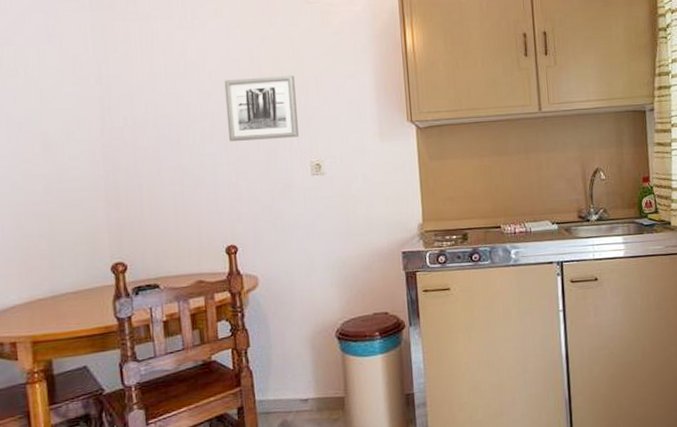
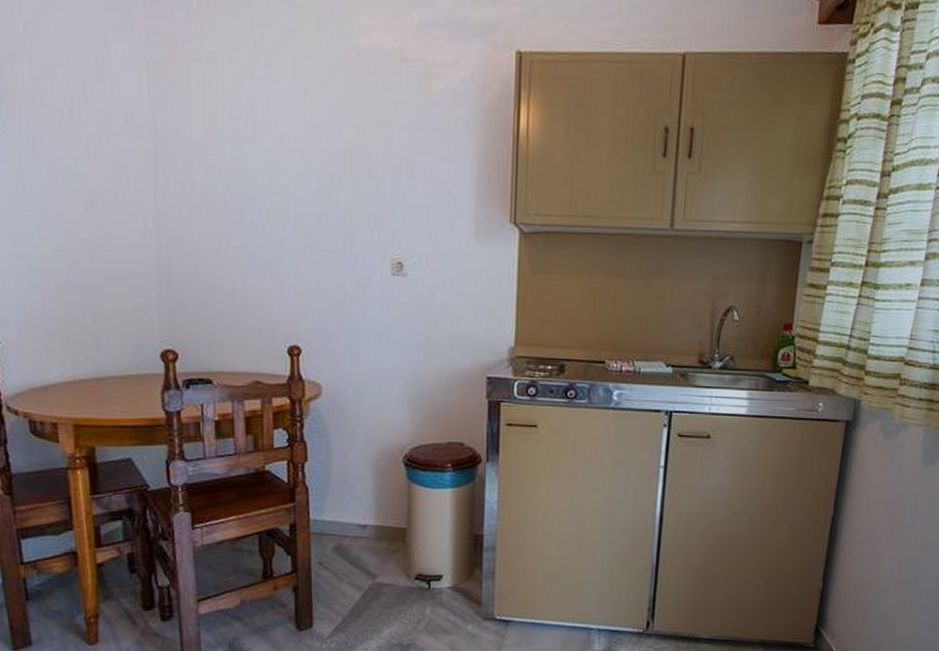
wall art: present [224,74,299,141] -> none [298,148,381,228]

